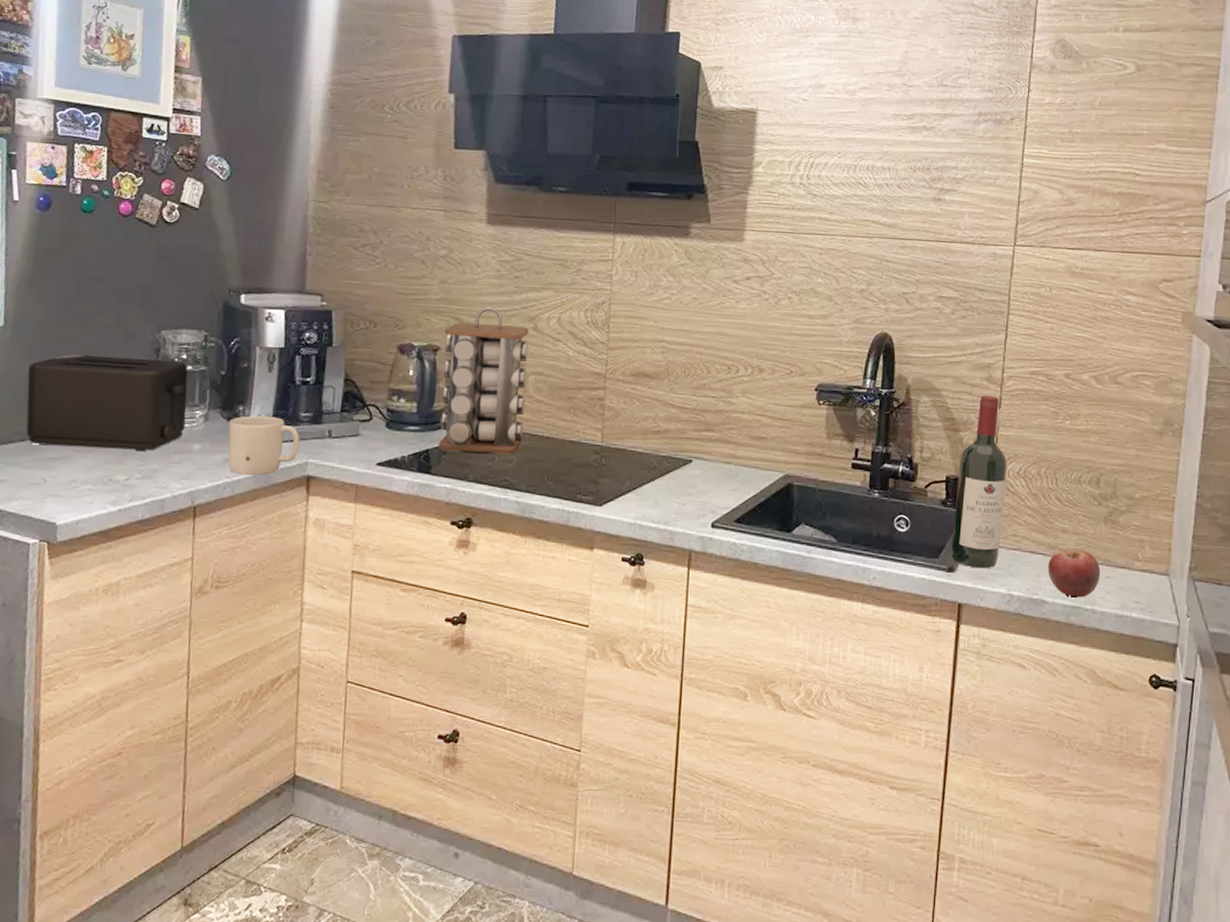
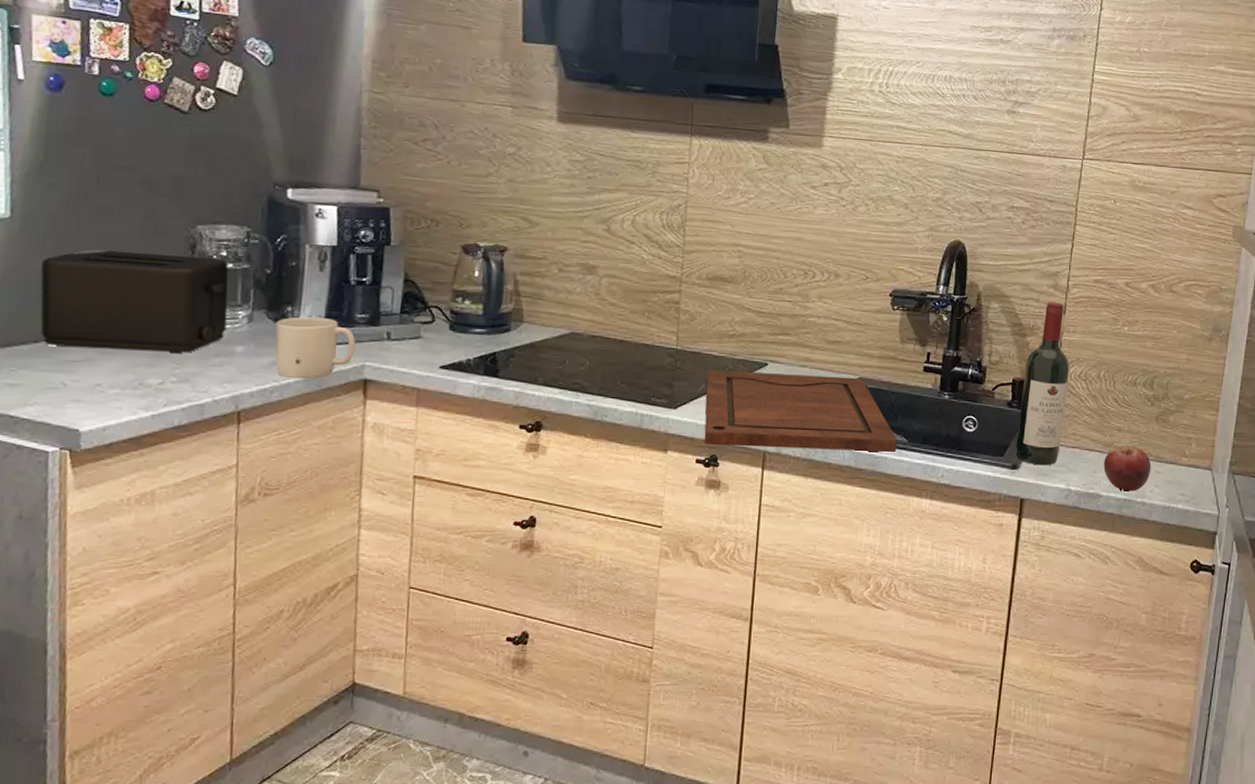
spice rack: present [438,307,529,455] -> none [506,207,602,358]
cutting board: none [629,466,826,554] -> present [703,369,897,453]

